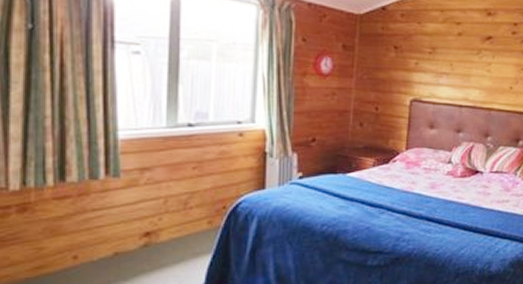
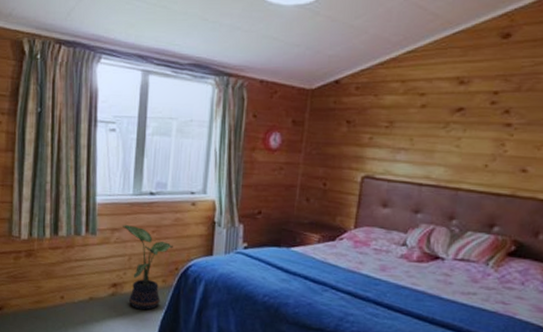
potted plant: none [155,163,219,259] -> present [123,225,173,311]

